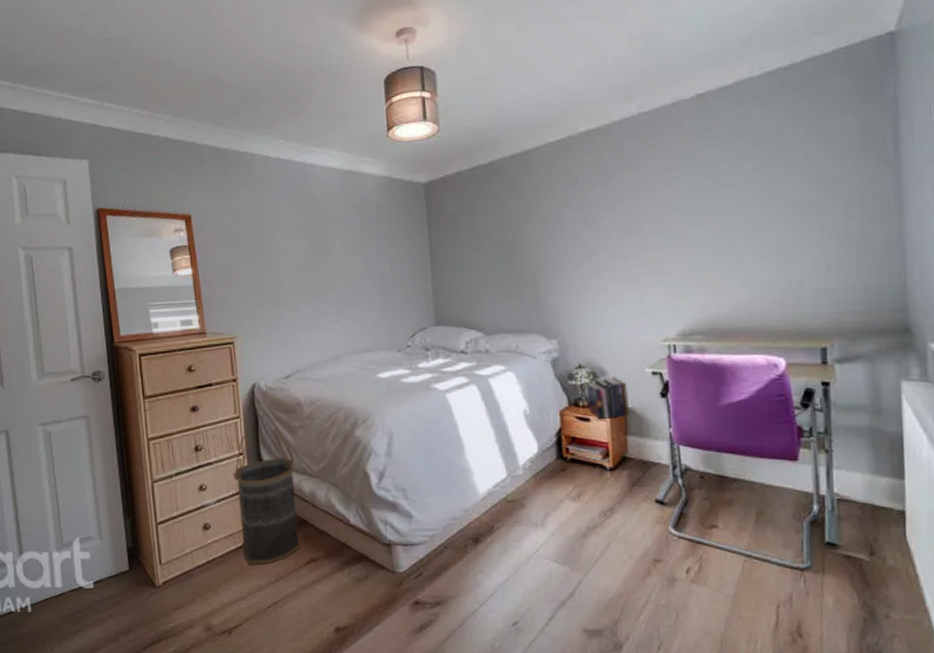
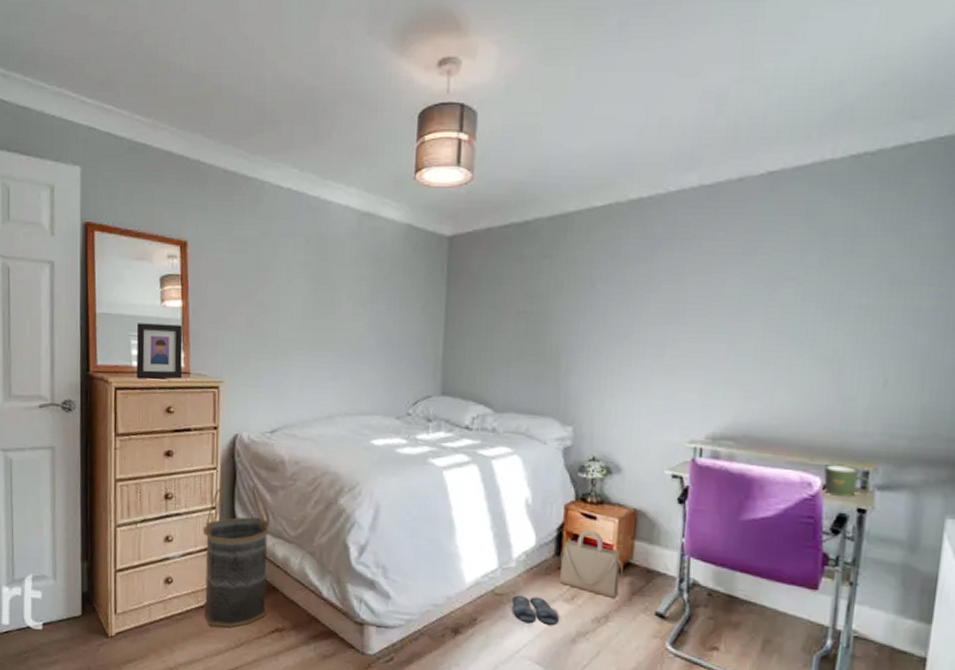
picture frame: none [154,290,199,343] -> present [136,323,183,379]
slippers: none [523,499,569,525] -> present [510,595,559,626]
handbag: none [562,432,622,491] -> present [560,530,624,598]
books: present [586,376,630,420] -> none [596,473,643,520]
mug: none [787,345,829,373] -> present [823,465,870,497]

